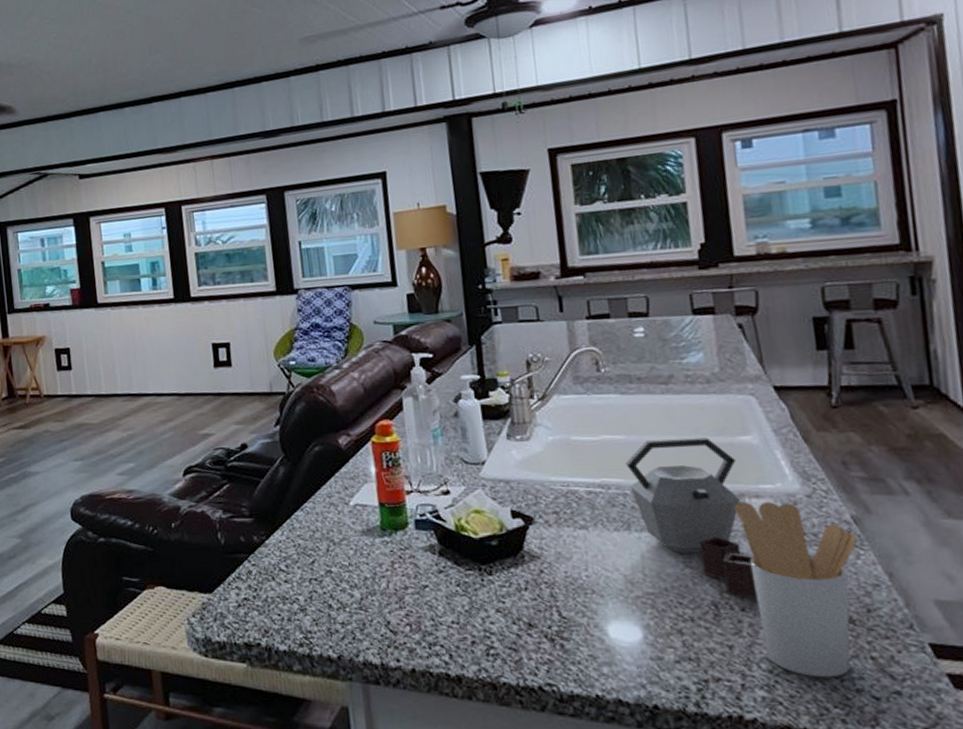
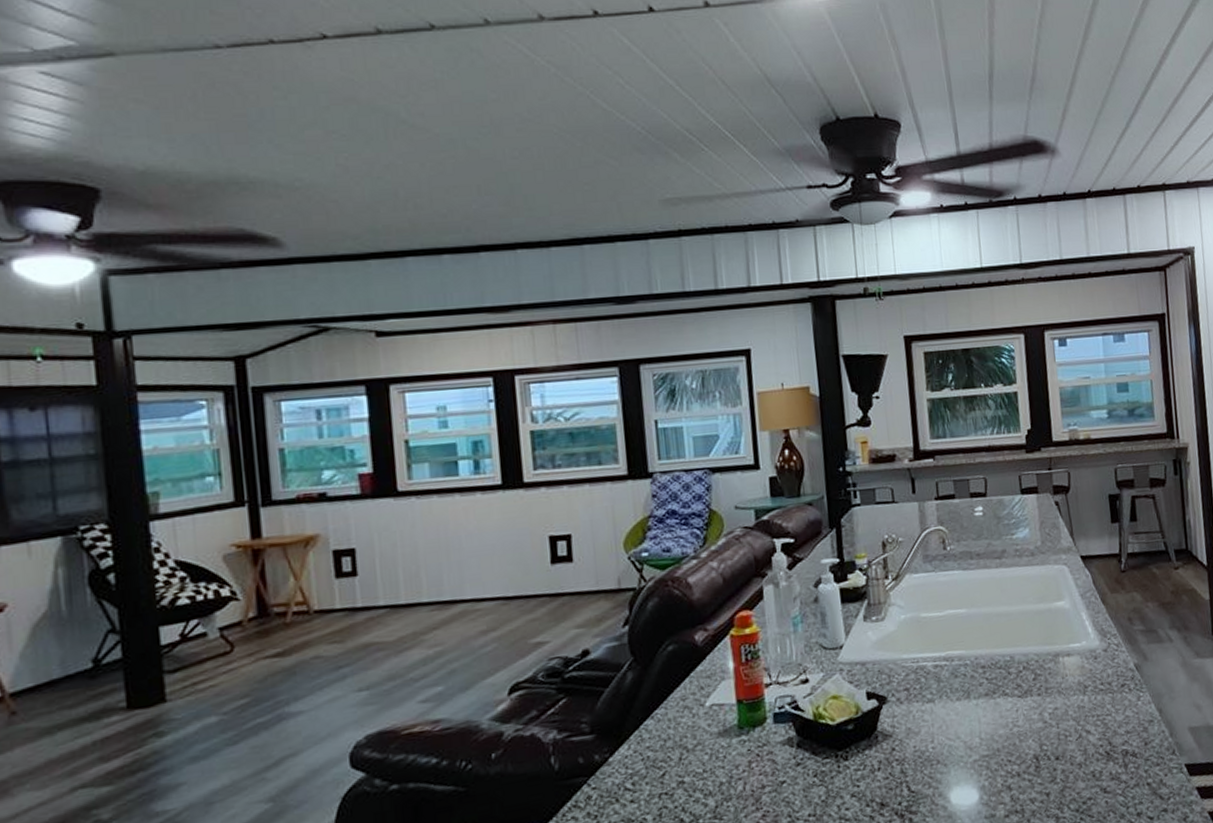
kettle: present [625,437,758,599] -> none [966,605,1068,747]
utensil holder: present [733,502,858,678] -> none [1050,658,1139,809]

